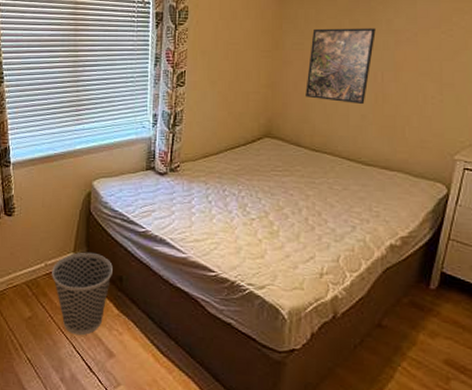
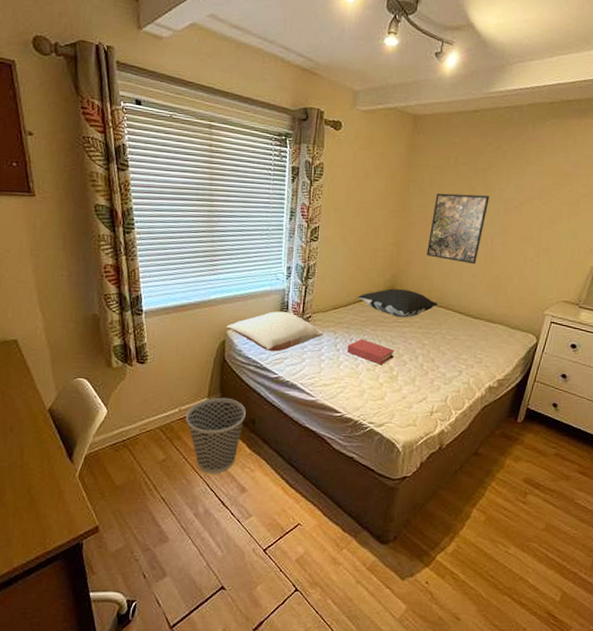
pillow: none [92,161,193,204] -> present [227,311,323,352]
book: none [220,190,273,219] -> present [347,339,394,365]
pillow: none [229,133,321,166] -> present [357,288,437,318]

